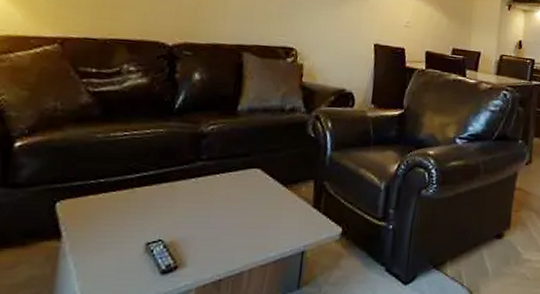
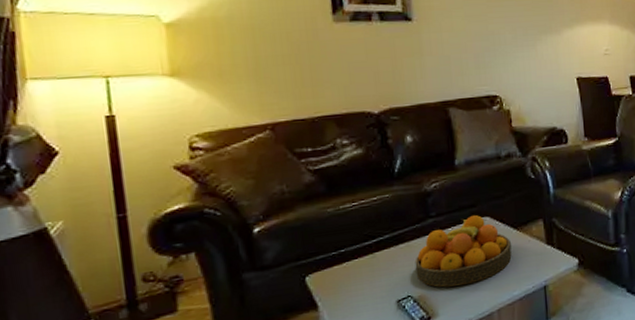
fruit bowl: none [172,164,277,237] -> present [415,214,512,288]

